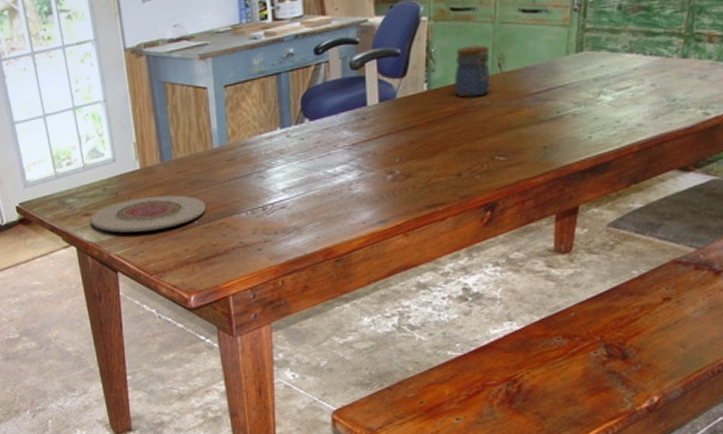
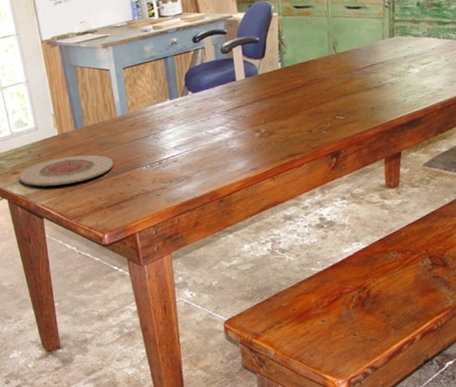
jar: present [453,45,490,98] -> none [301,33,328,73]

